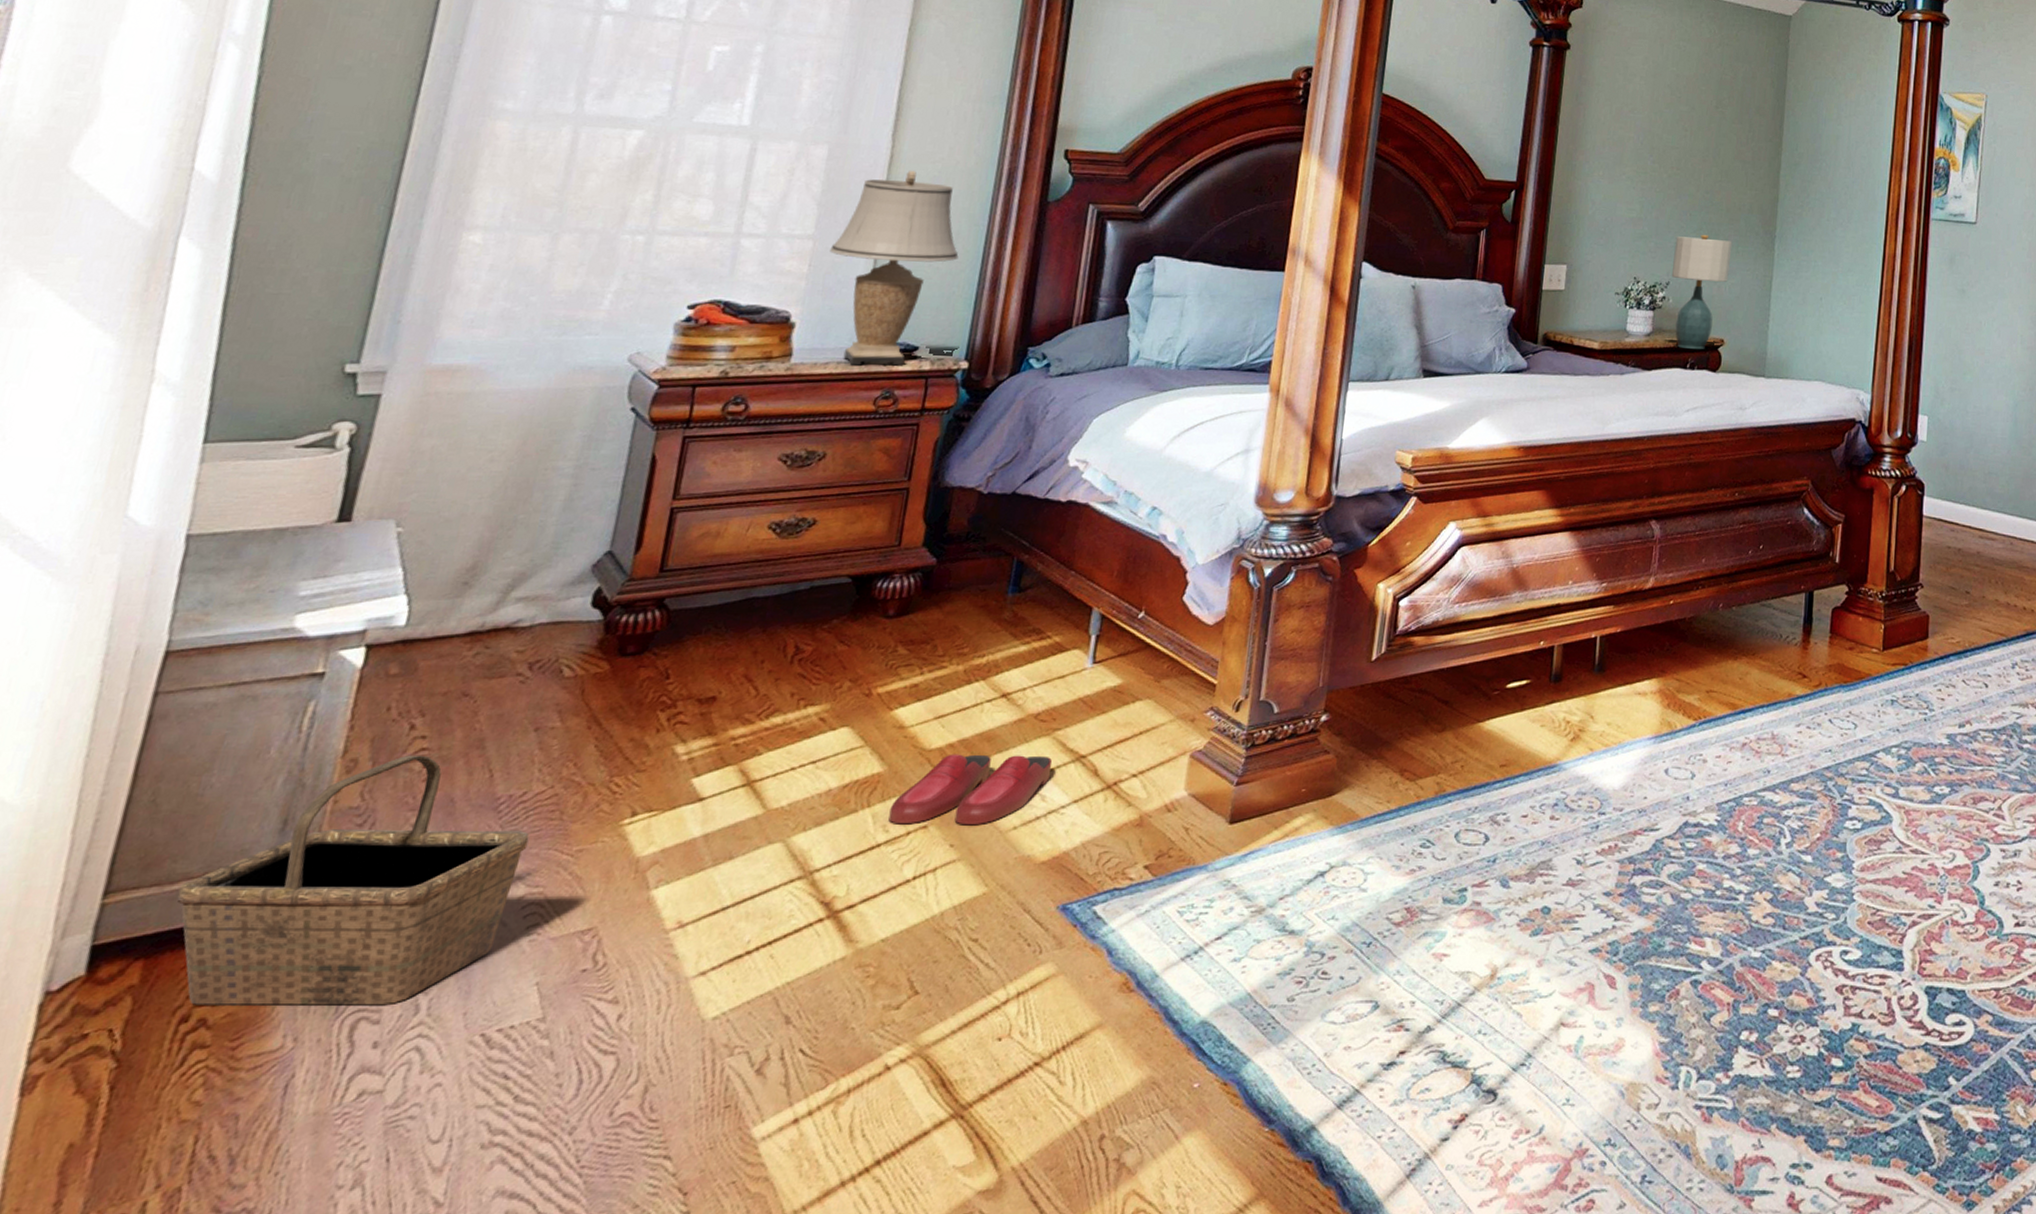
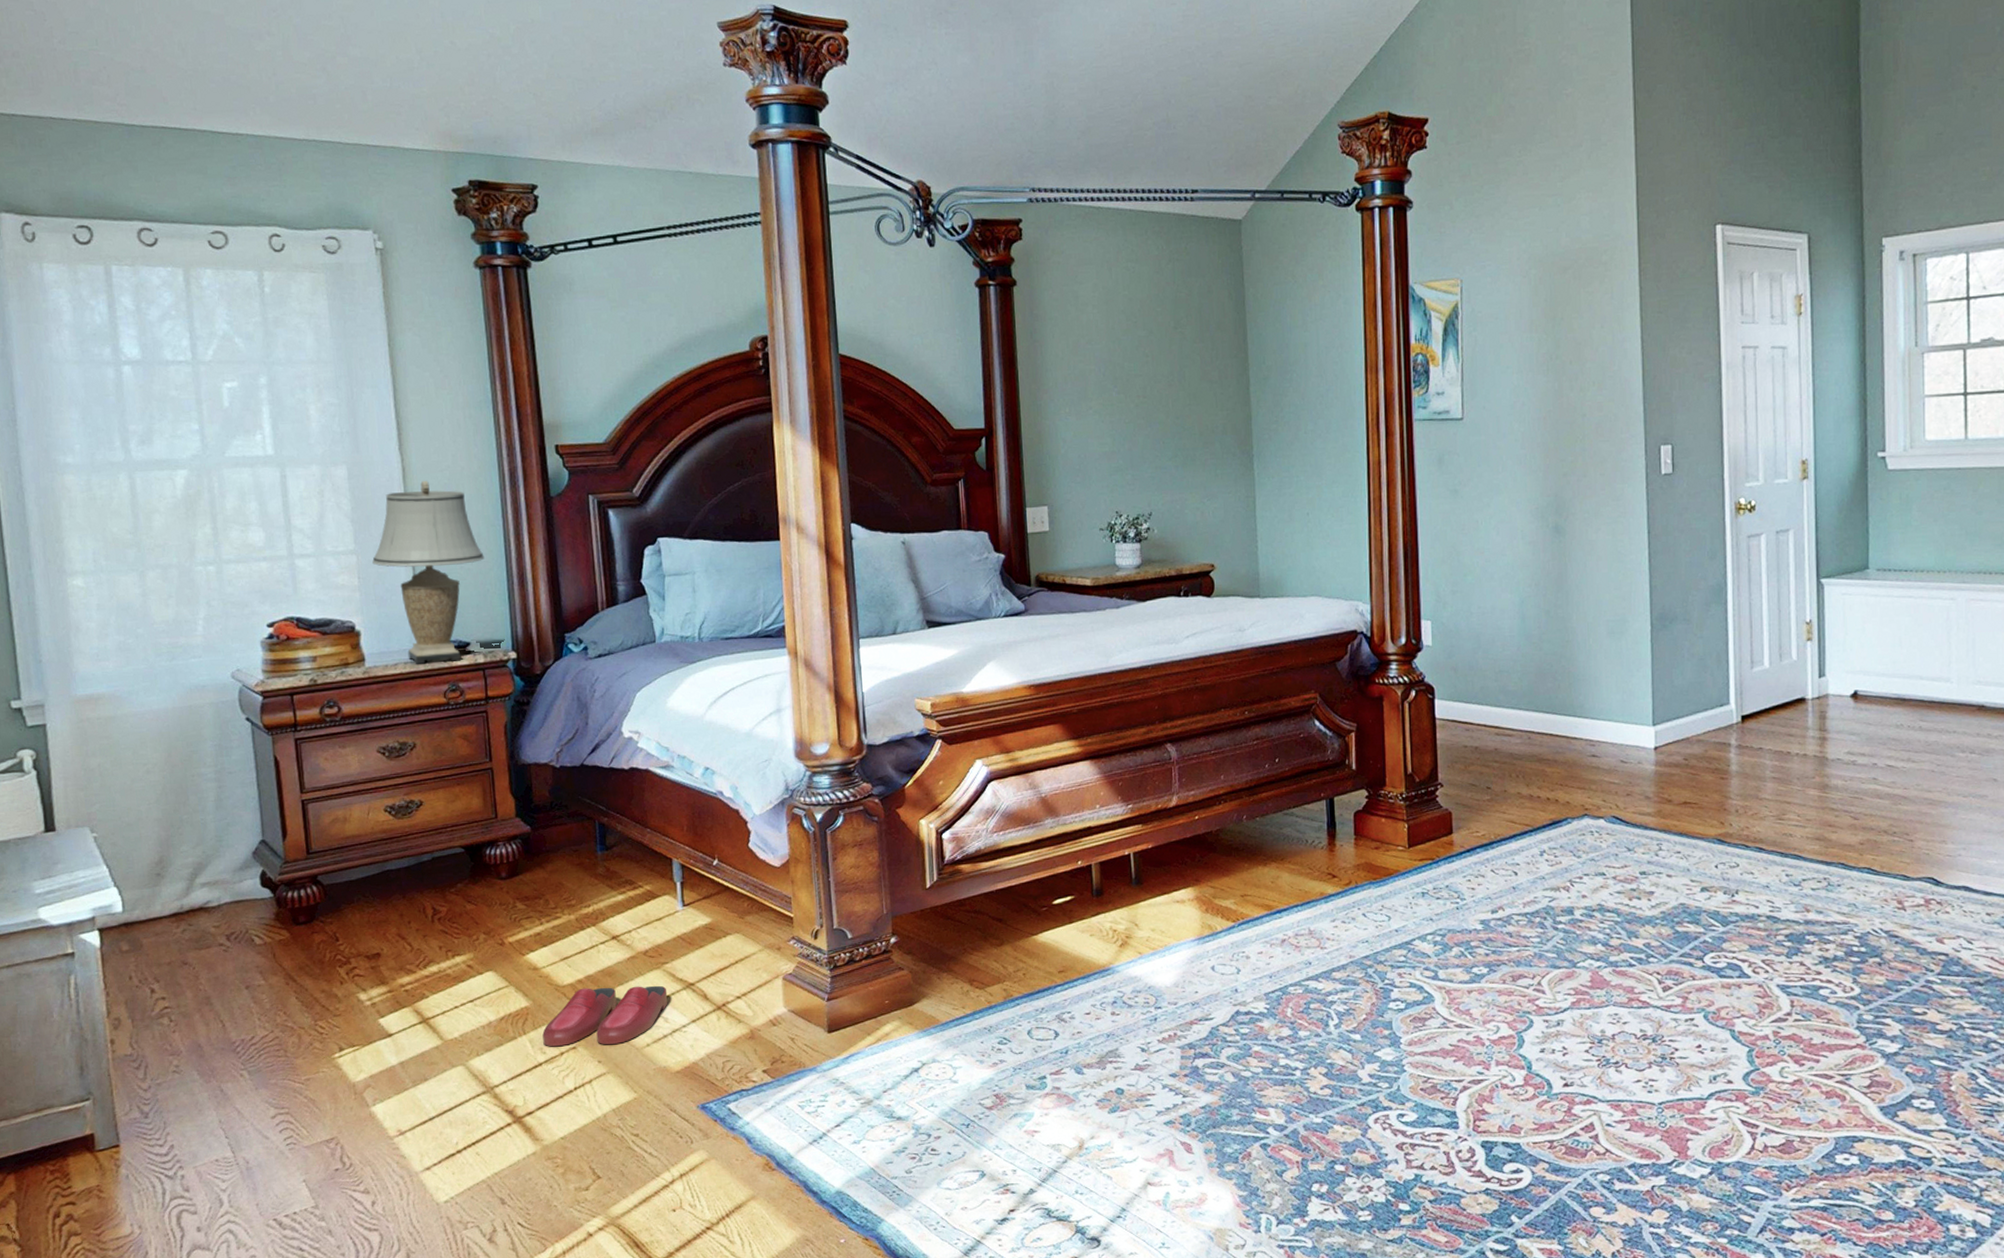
basket: present [177,755,529,1006] -> none [21,1012,267,1205]
table lamp: present [1671,234,1733,350] -> none [1152,461,1211,578]

